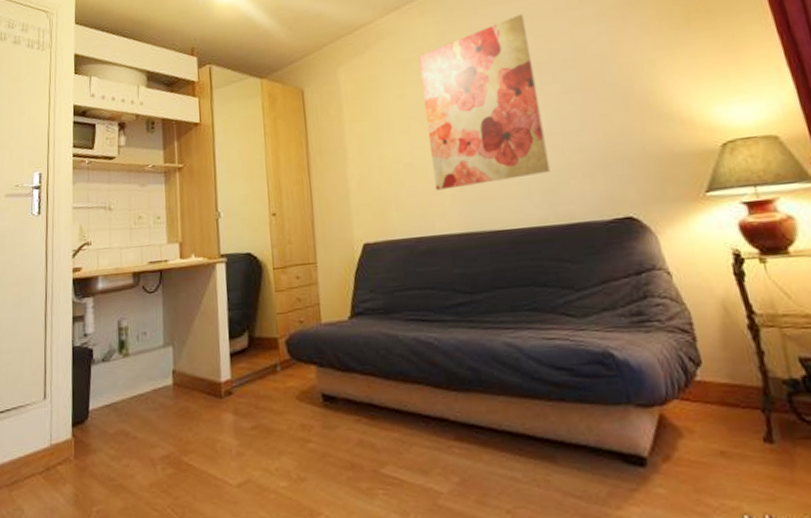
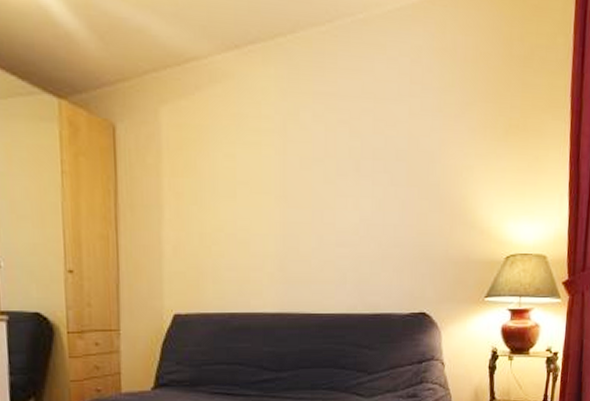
wall art: present [419,14,550,191] -> none [254,89,369,267]

